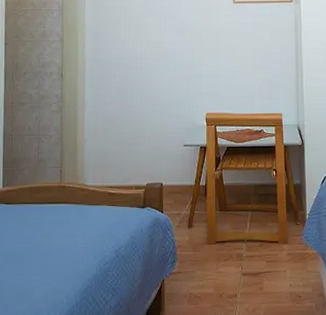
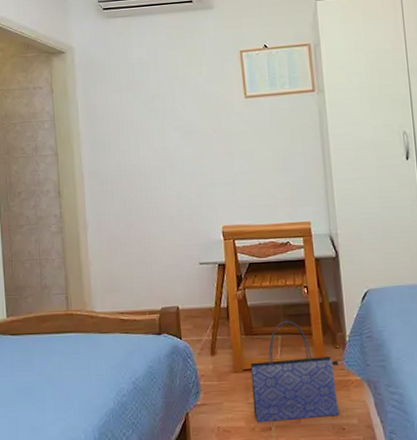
tote bag: none [222,199,299,290] -> present [250,321,339,423]

